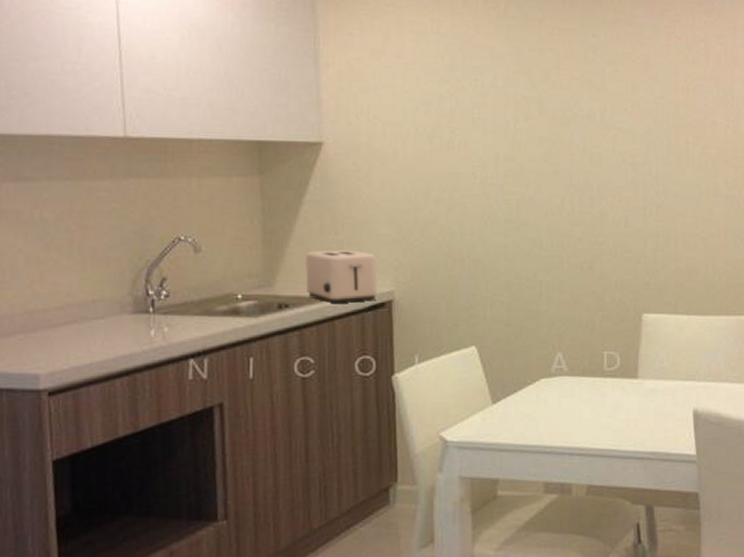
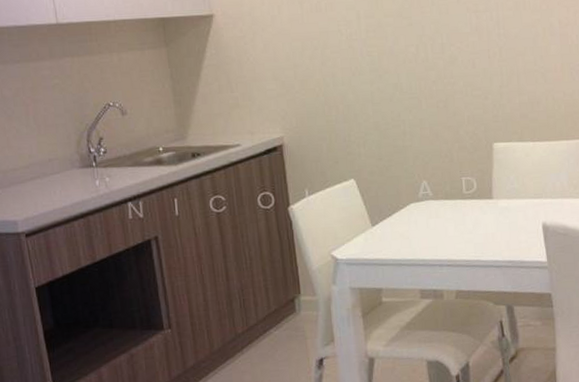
toaster: present [306,249,377,304] -> none [209,104,269,151]

